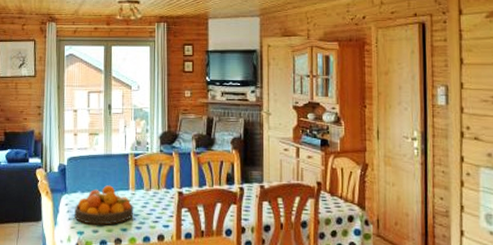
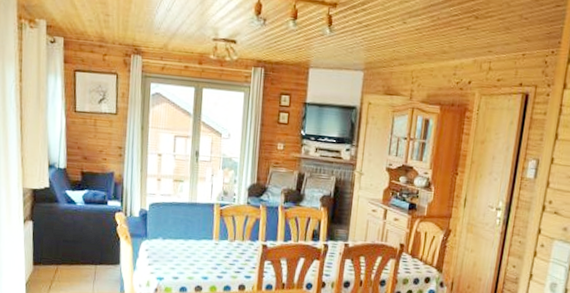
fruit bowl: present [74,185,134,225] -> none [154,233,217,273]

